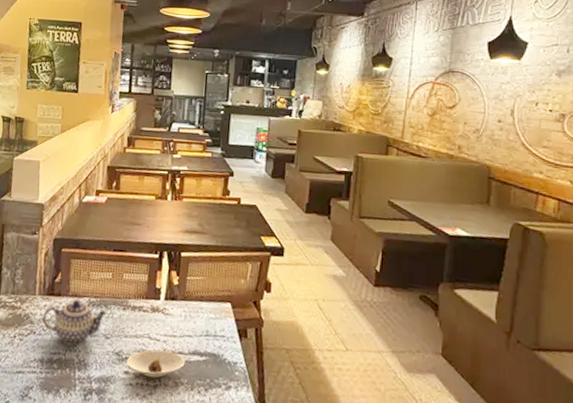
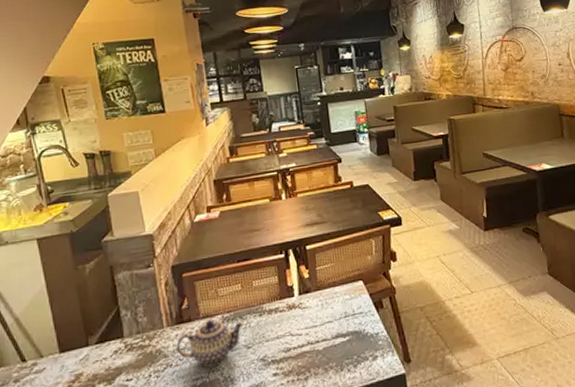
saucer: present [126,349,185,378] -> none [273,341,331,372]

